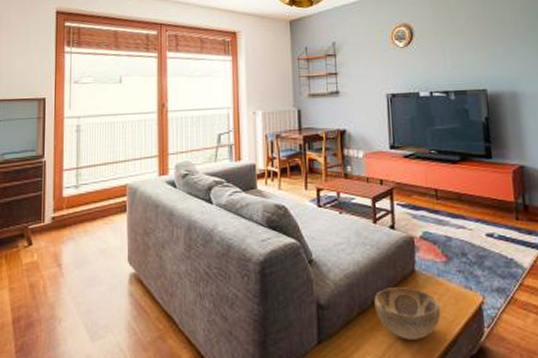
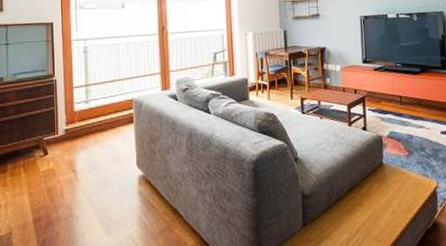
decorative bowl: present [374,287,441,340] -> none [349,177,404,220]

